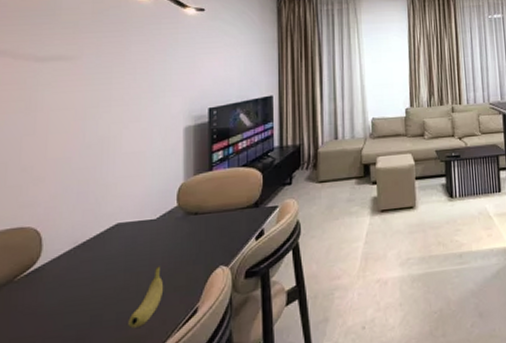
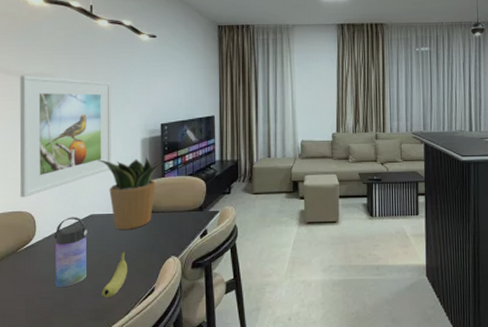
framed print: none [23,58,149,210] -> present [19,75,111,198]
water bottle: none [65,228,112,322] -> present [54,217,88,288]
potted plant: none [125,147,212,239] -> present [95,156,164,230]

